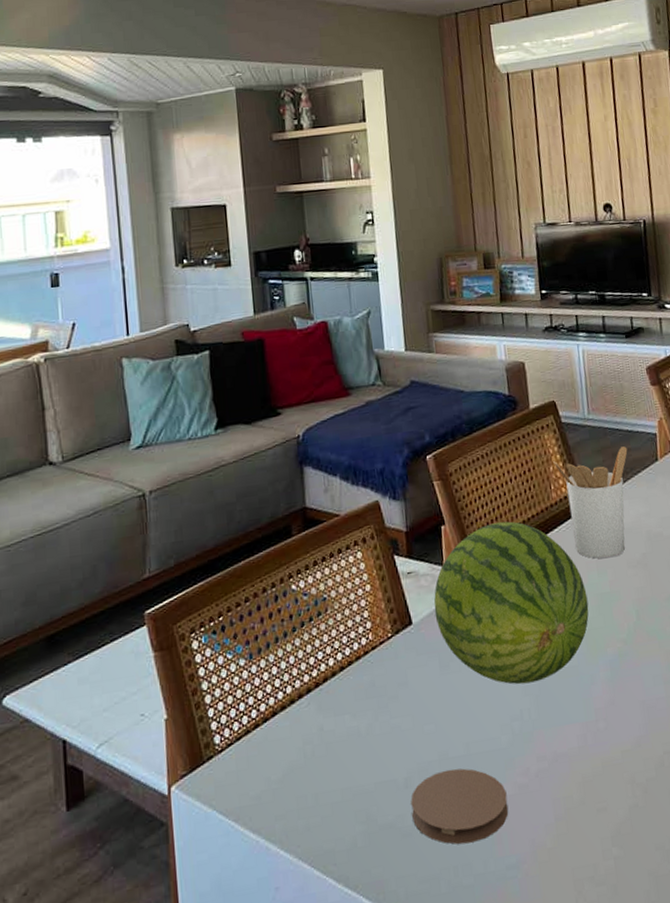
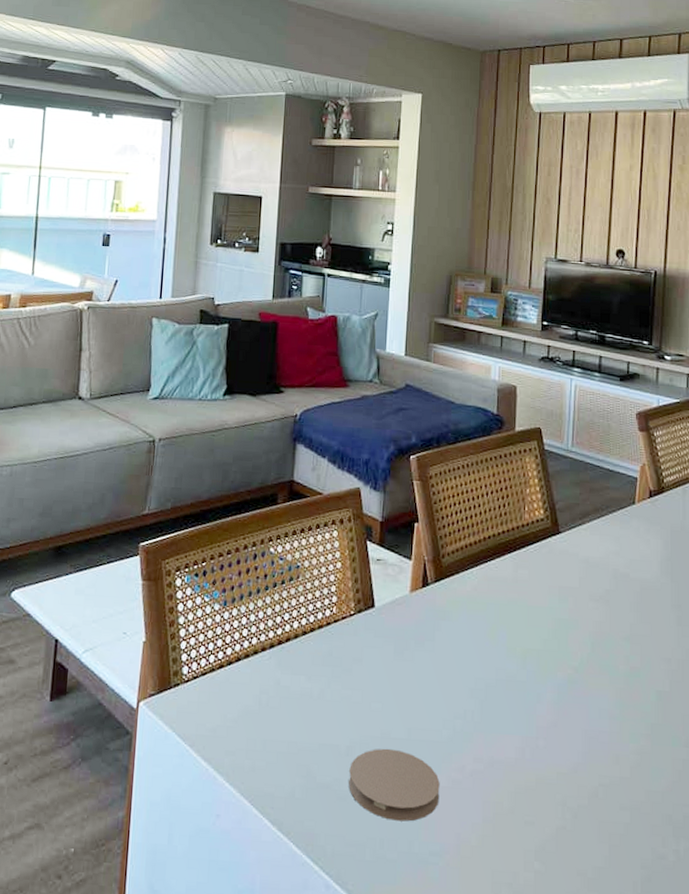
fruit: present [434,521,589,685] -> none [397,530,545,688]
utensil holder: present [553,446,628,559] -> none [531,483,606,587]

